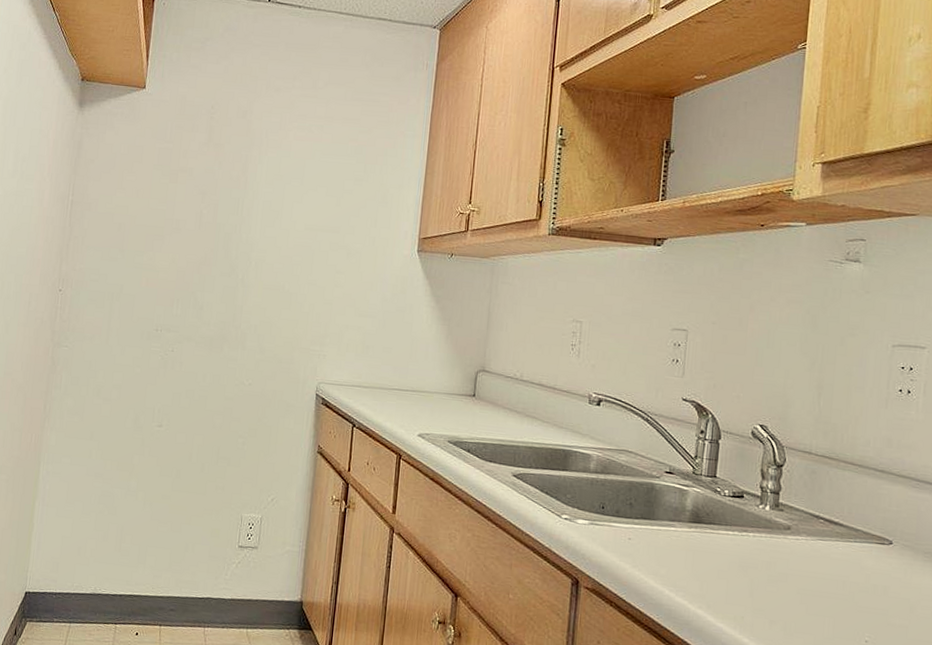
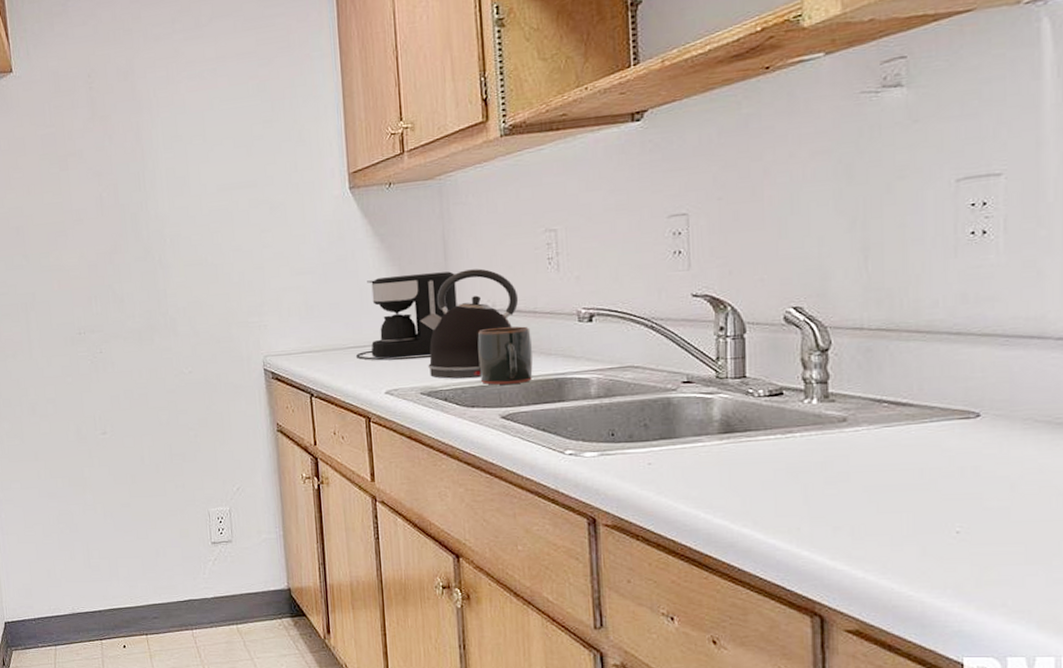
coffee maker: none [399,333,494,412] -> present [356,271,457,361]
kettle: none [458,340,543,437] -> present [420,268,519,380]
mug: none [500,394,549,449] -> present [476,326,533,385]

